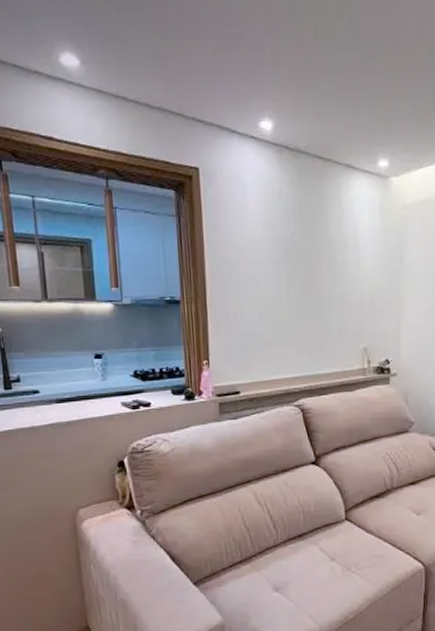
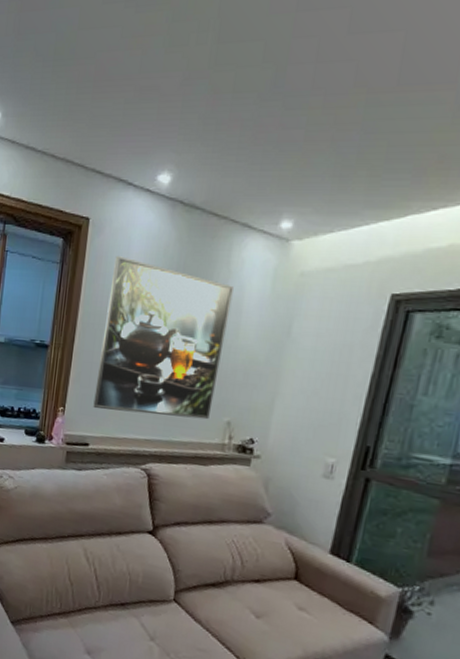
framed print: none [232,204,349,357] -> present [93,256,234,420]

